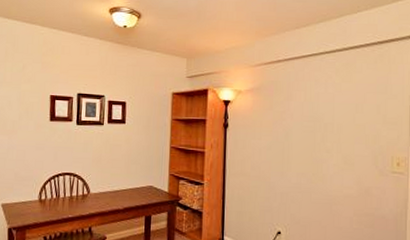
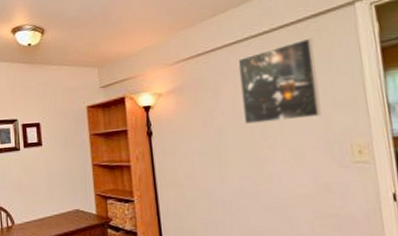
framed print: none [308,61,376,131] -> present [237,38,322,124]

